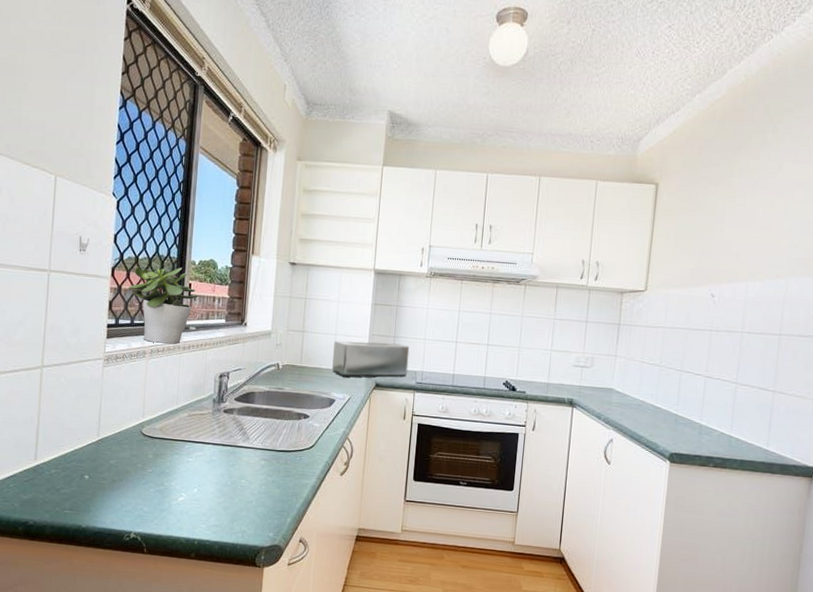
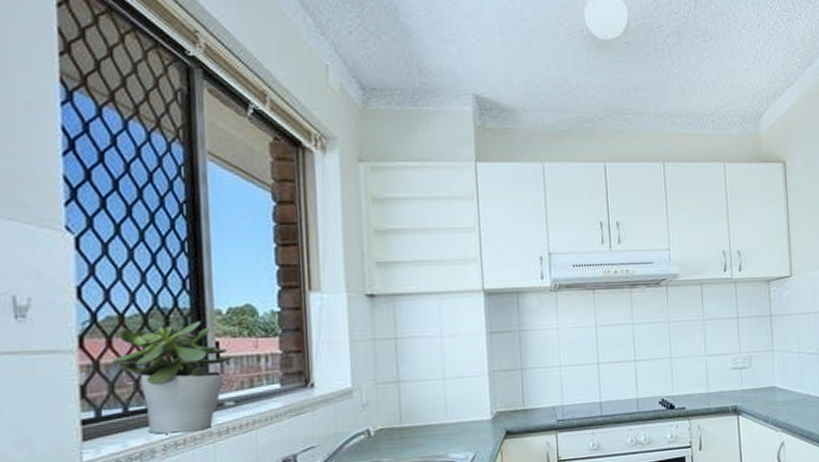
toaster: present [332,341,410,378] -> none [442,376,545,431]

